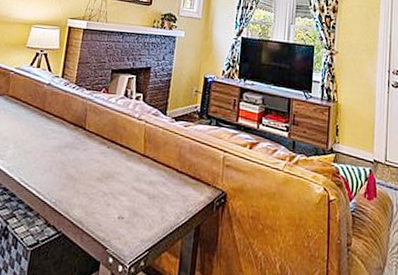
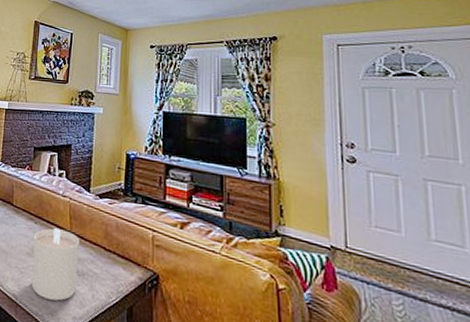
candle: none [100,151,153,225] -> present [31,227,79,301]

